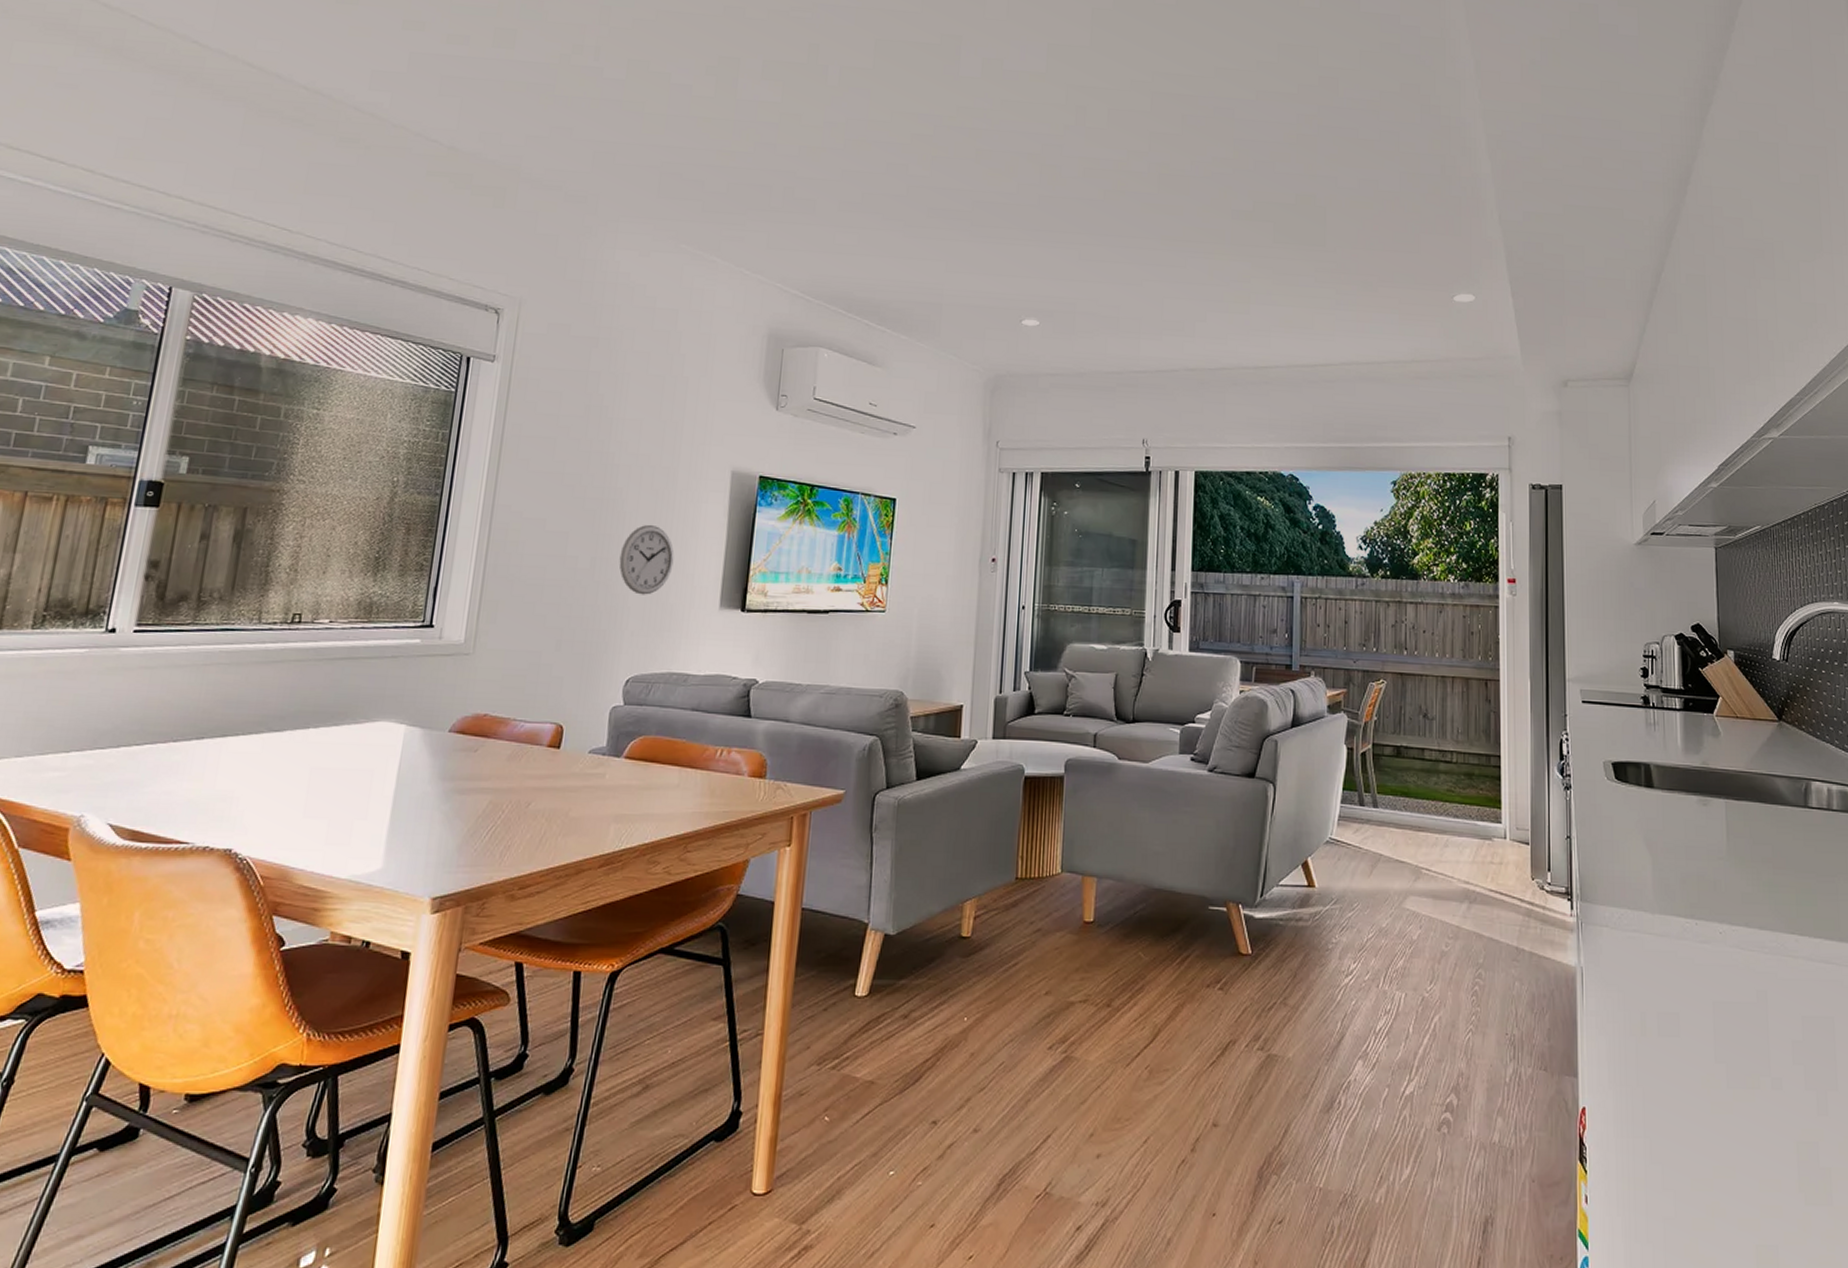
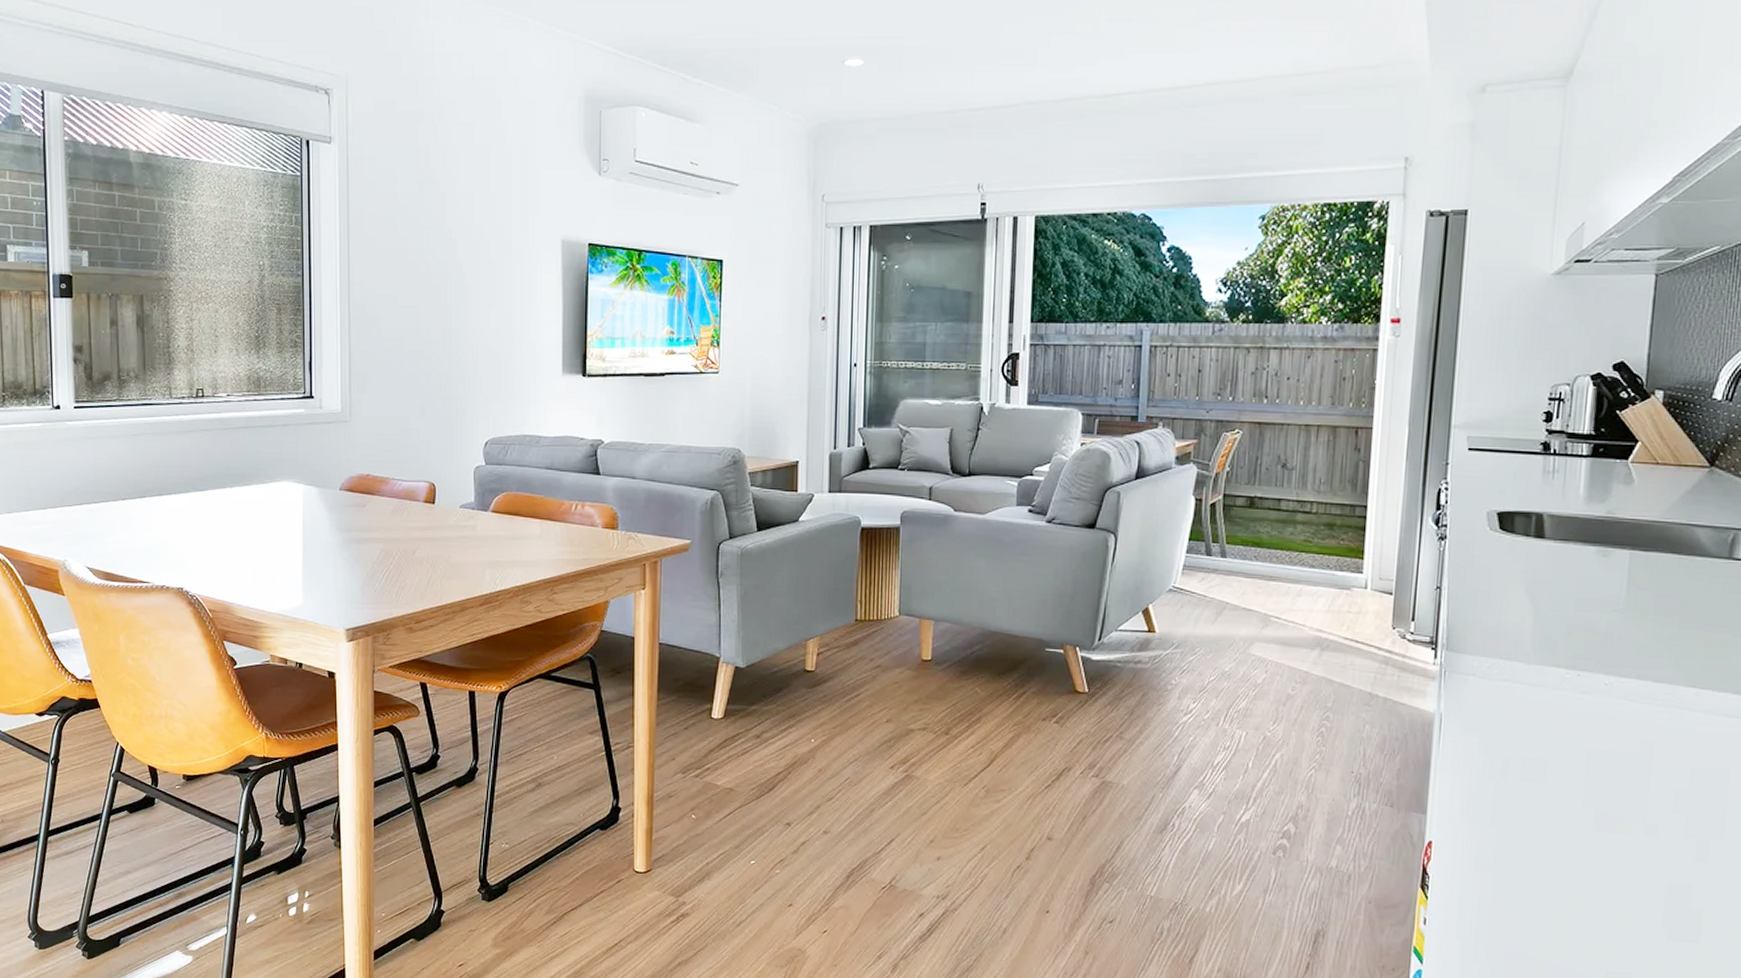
wall clock: present [619,524,675,595] -> none [467,296,516,364]

